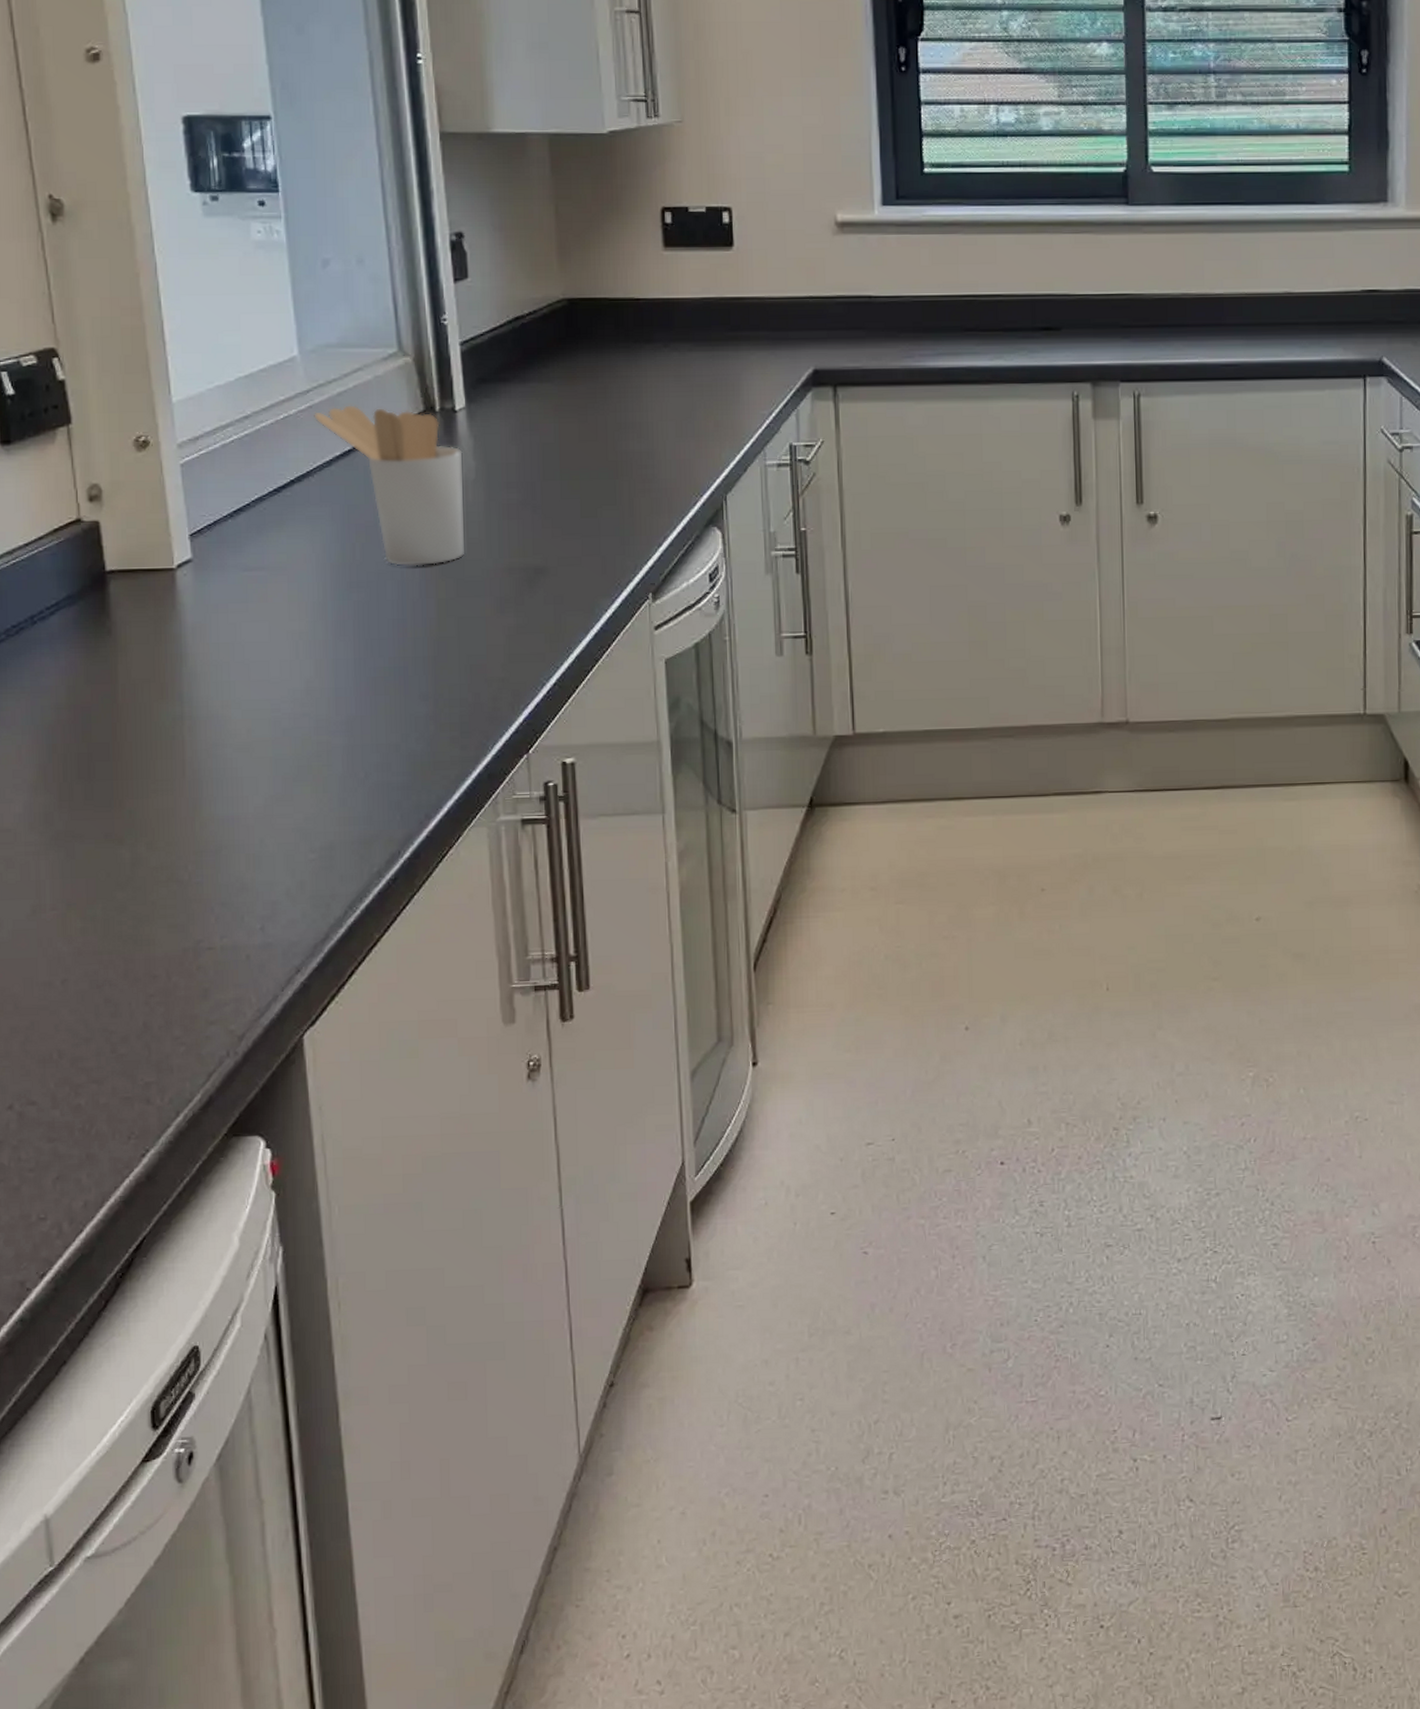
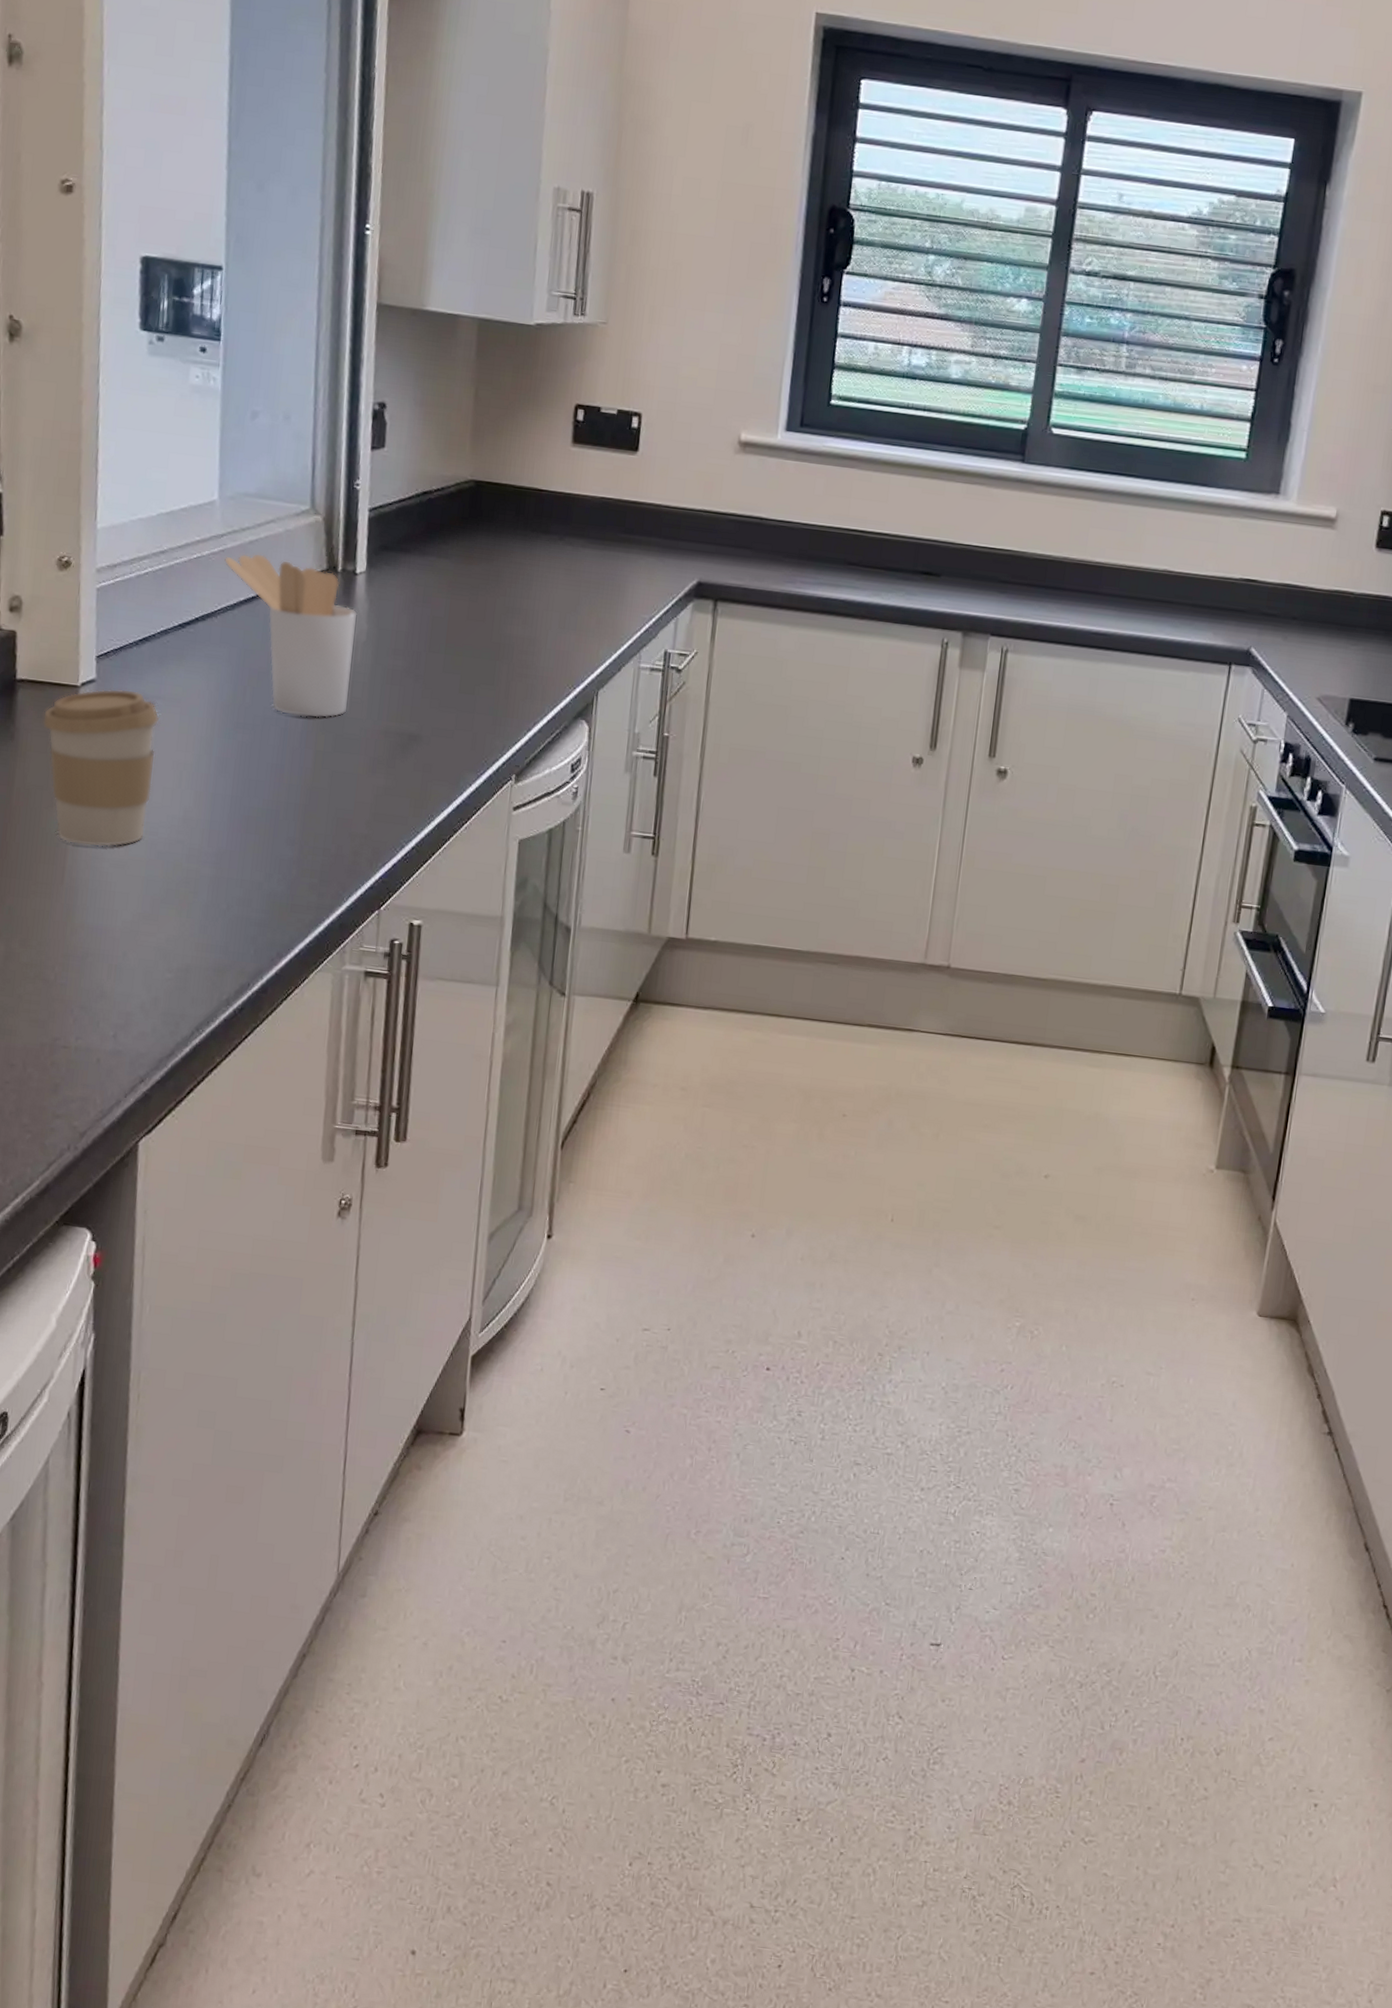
coffee cup: none [141,565,267,734] -> present [43,689,160,847]

